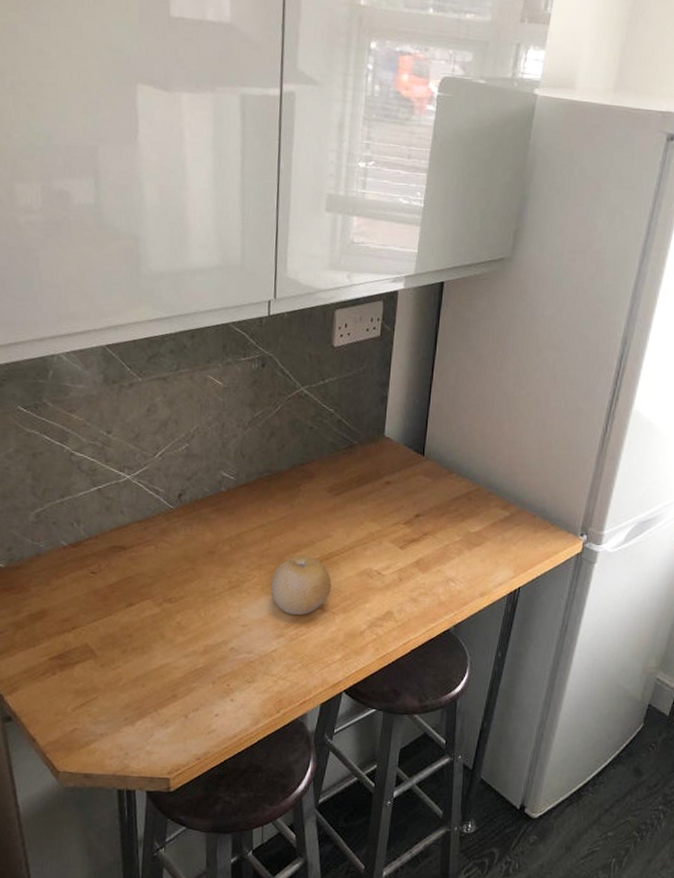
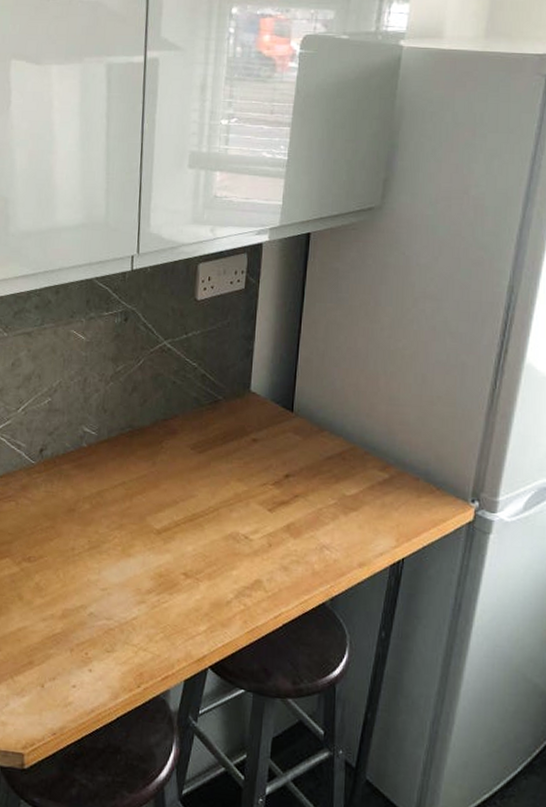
fruit: present [270,555,331,615] -> none [131,515,196,580]

